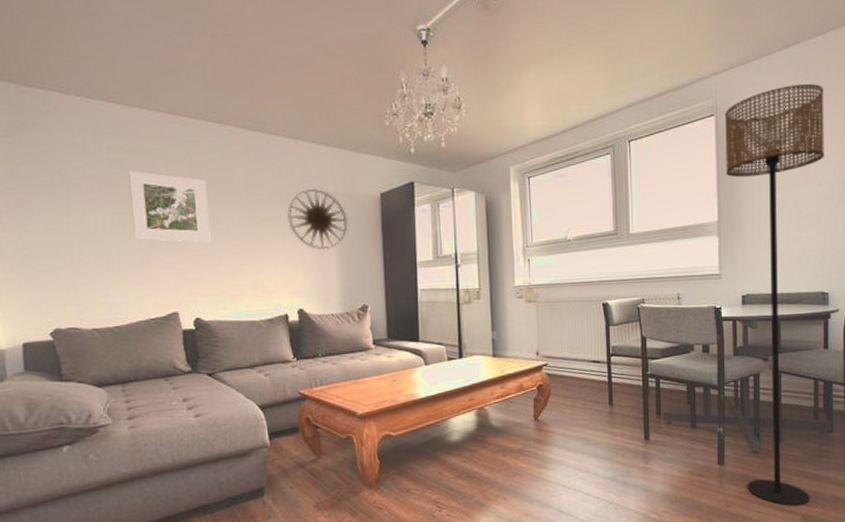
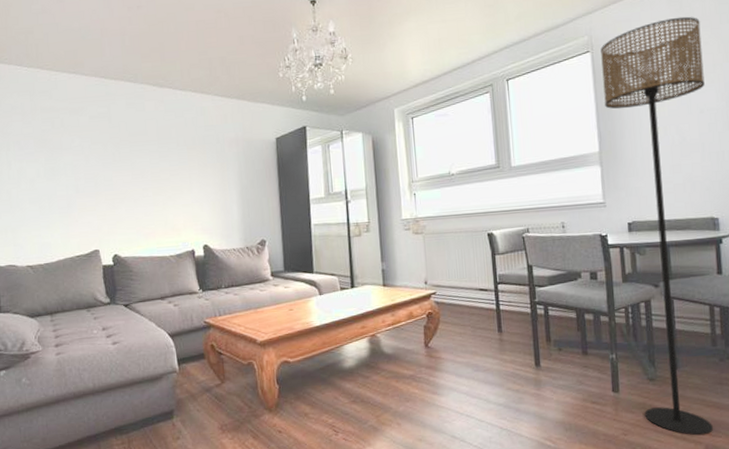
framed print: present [128,171,211,243] -> none [58,127,128,187]
wall art: present [287,188,348,250] -> none [193,135,247,190]

